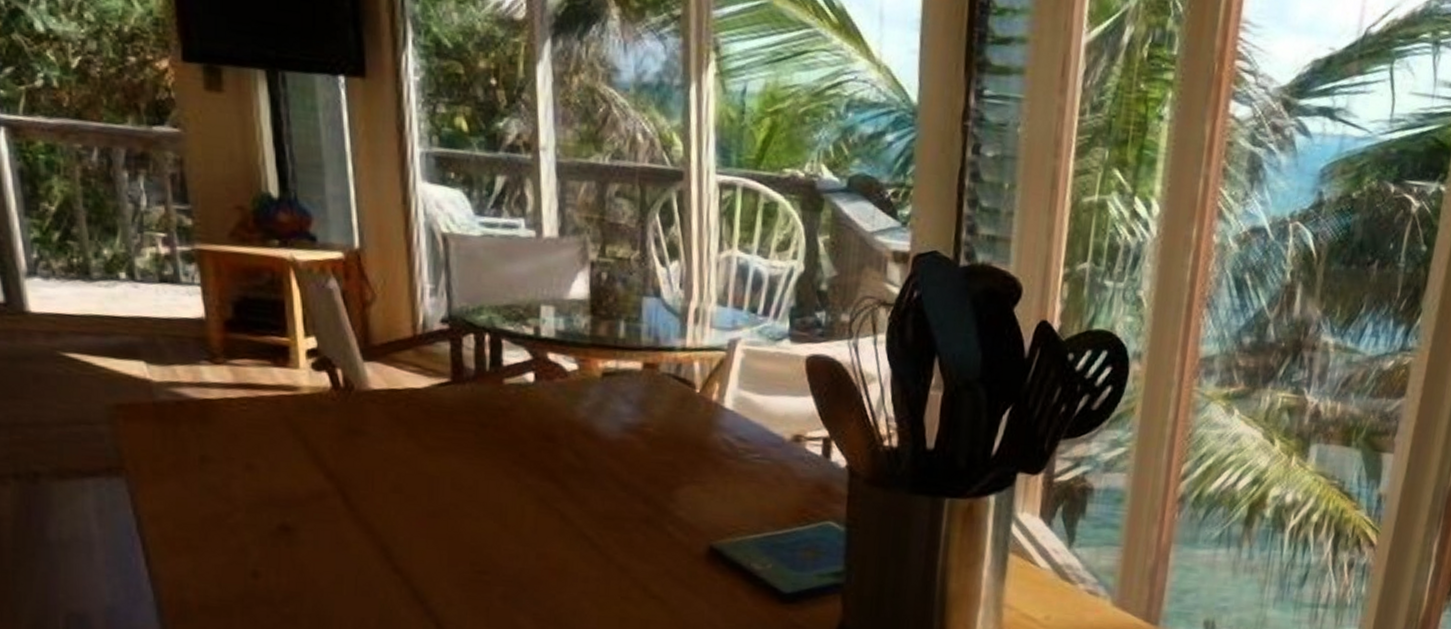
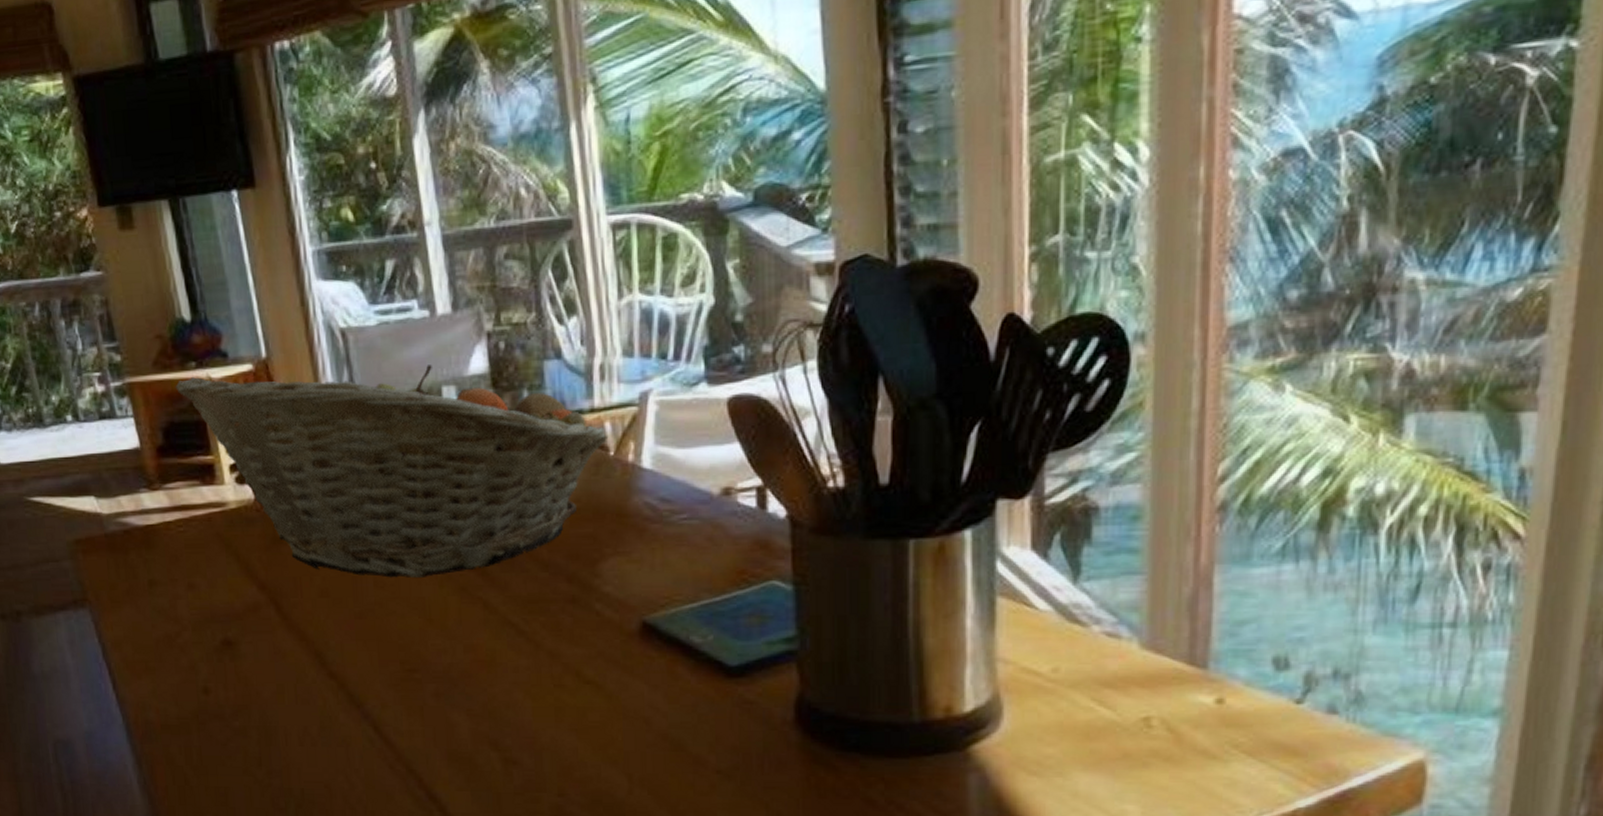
fruit basket: none [253,255,697,485] -> present [175,365,609,579]

